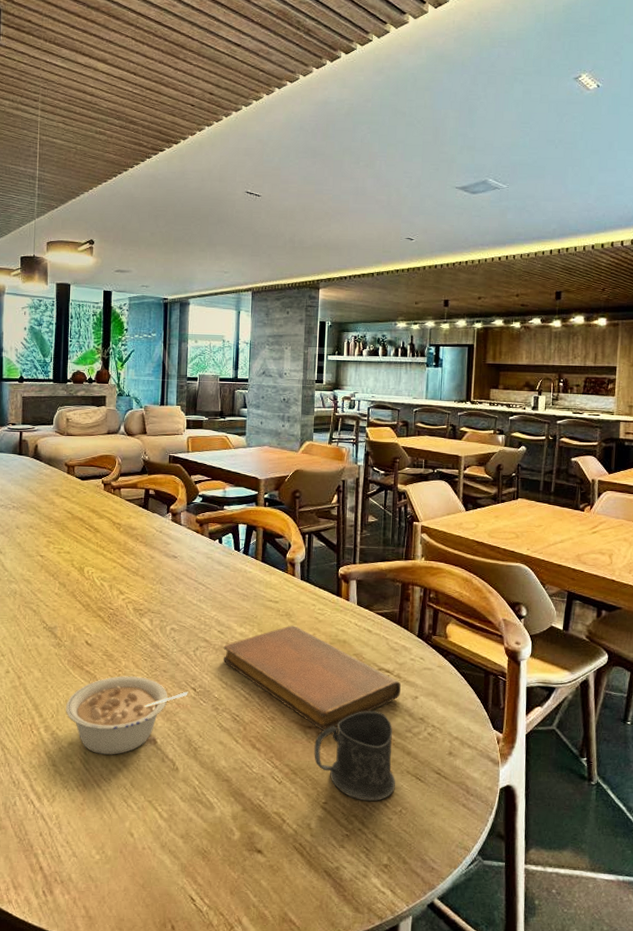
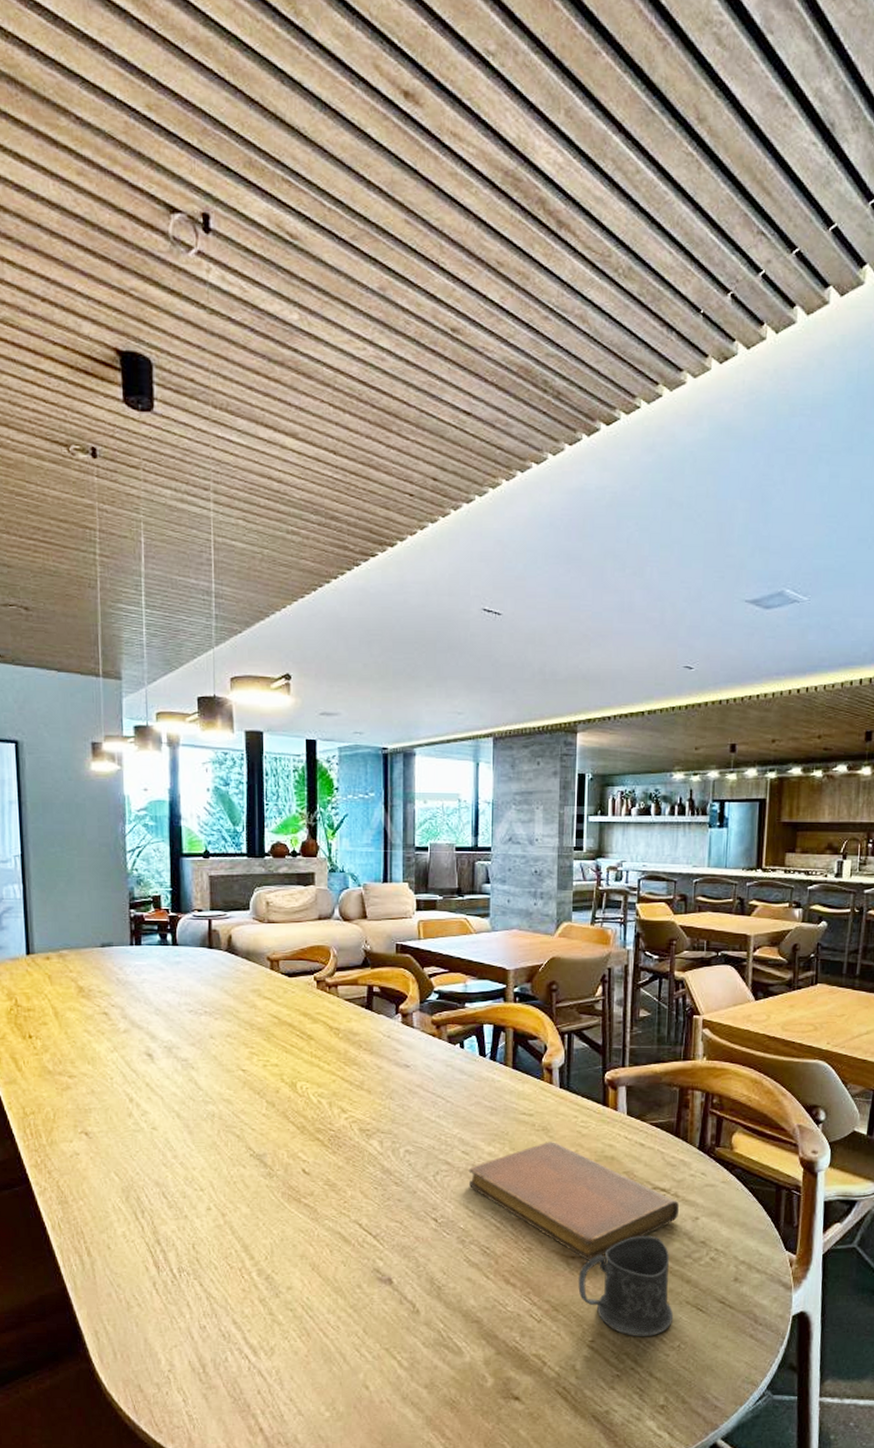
legume: present [66,676,188,755] -> none [282,1208,428,1299]

